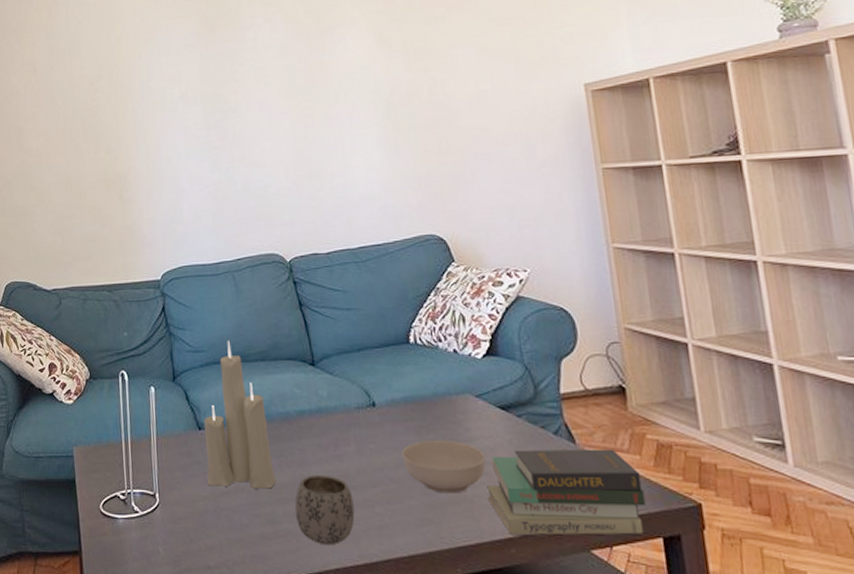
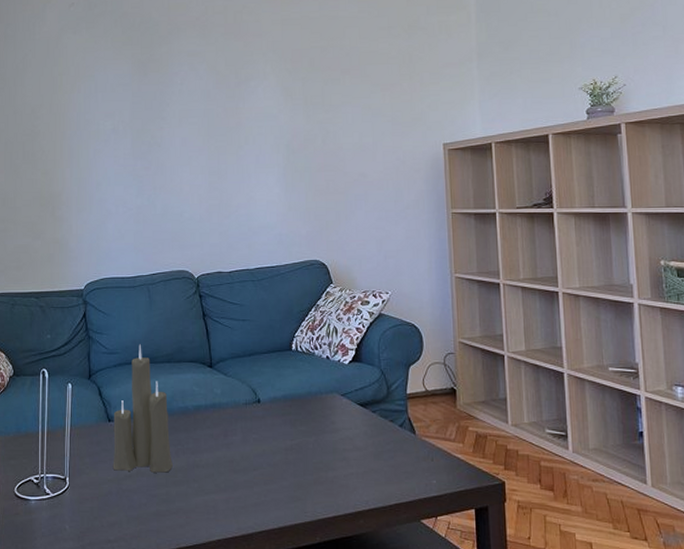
mug: present [294,474,355,546] -> none [186,460,237,520]
bowl: present [401,439,486,494] -> none [279,431,345,475]
books: present [487,449,646,536] -> none [345,438,465,509]

